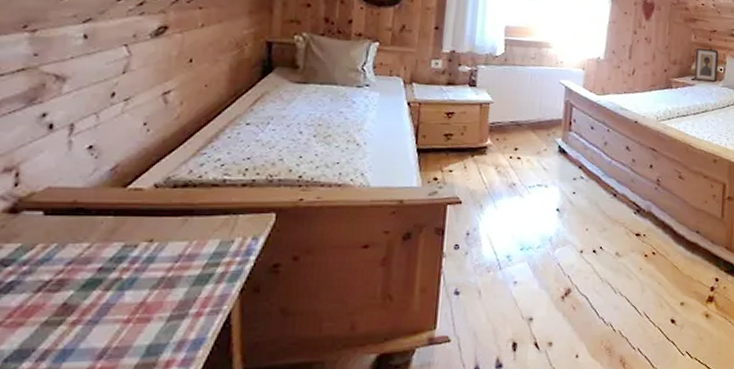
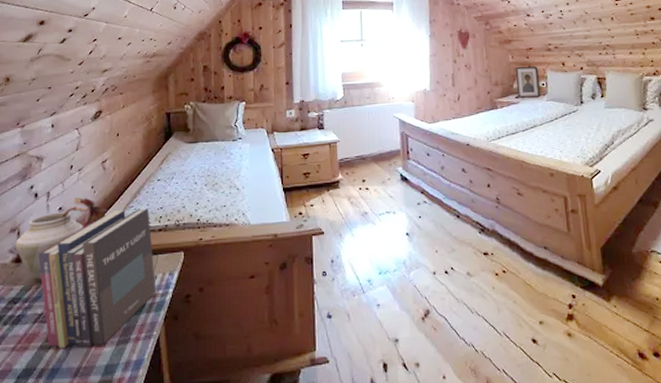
vase: none [10,135,167,240] -> present [15,197,107,282]
books: none [49,155,232,324] -> present [38,208,157,348]

